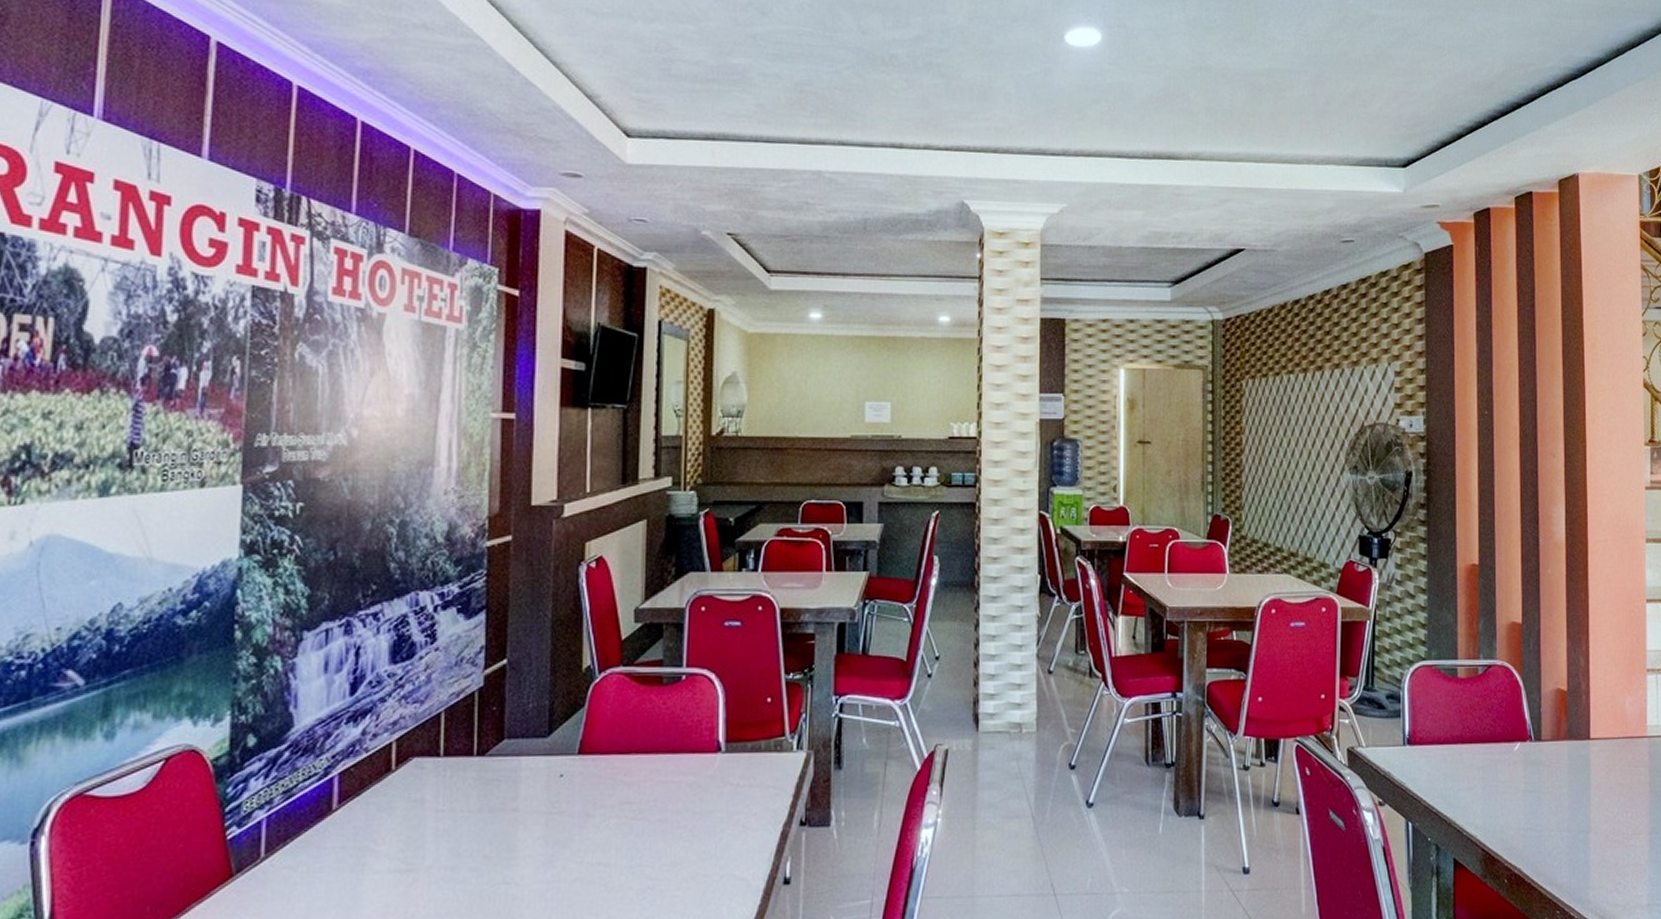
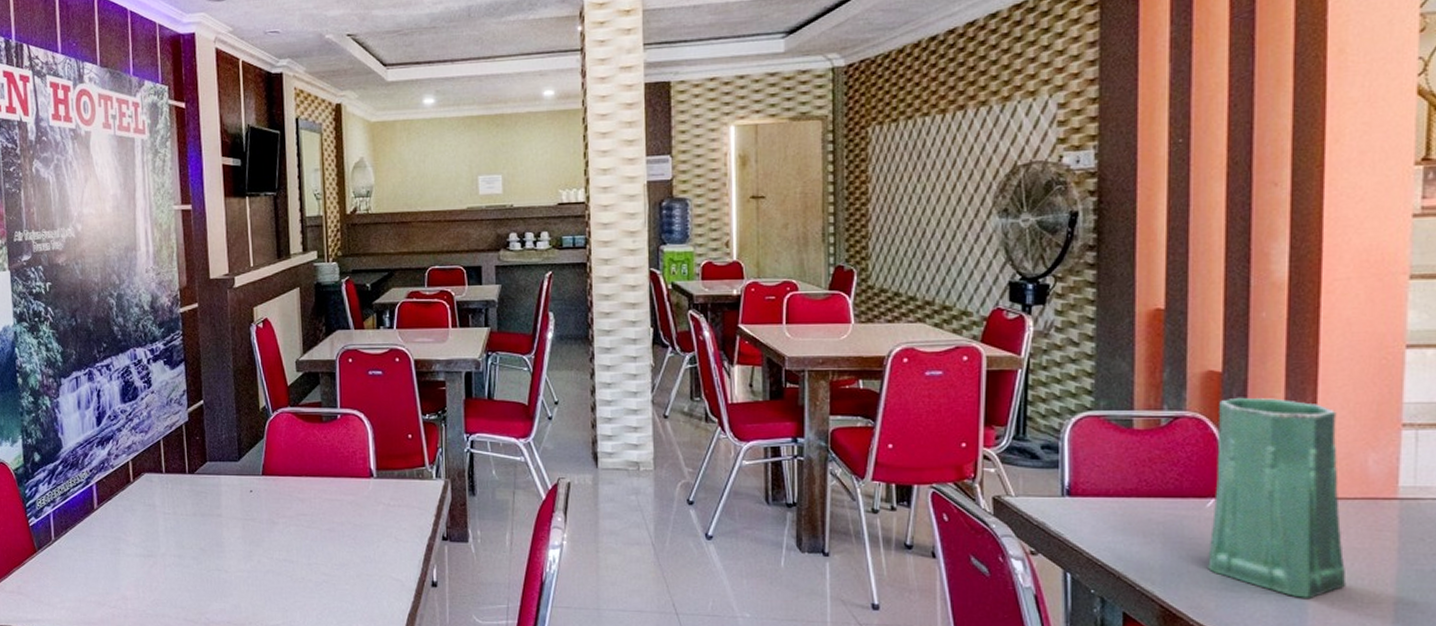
vase: none [1517,646,1616,834] -> present [1208,397,1347,598]

